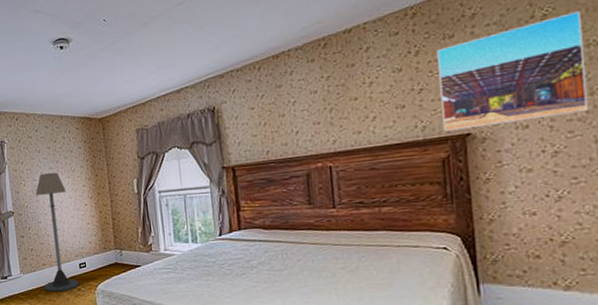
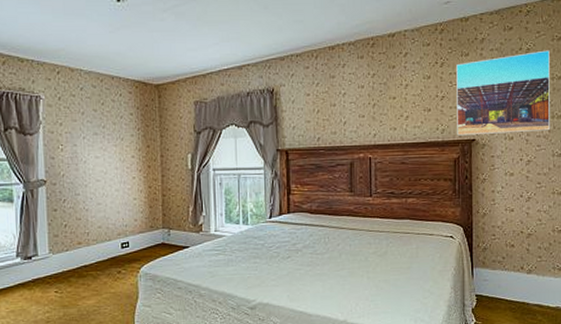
floor lamp: present [35,172,79,292] -> none [74,138,119,275]

